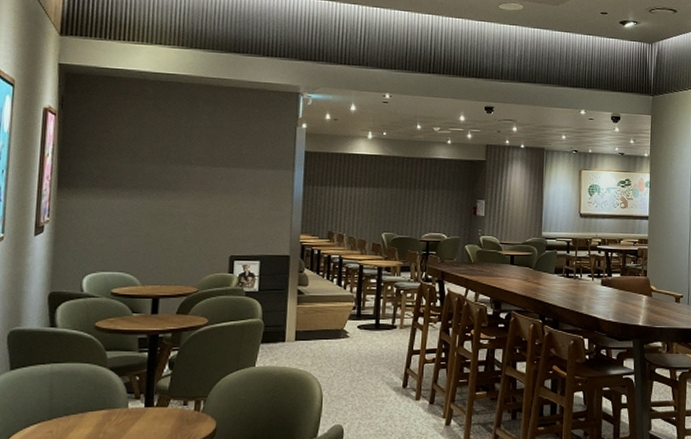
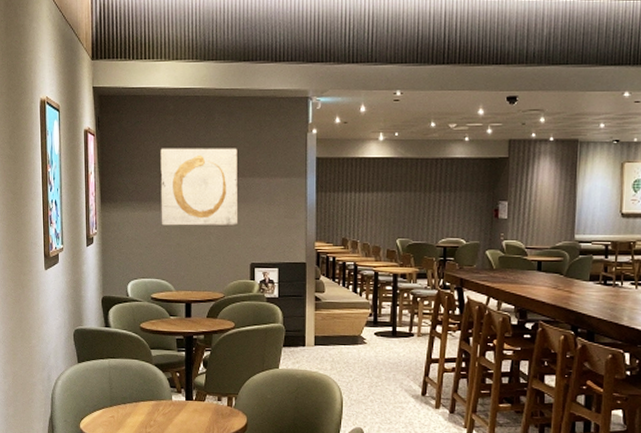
wall art: none [129,133,222,216] -> present [160,148,237,226]

